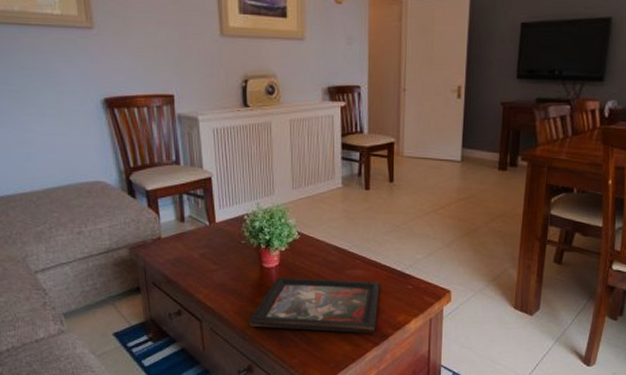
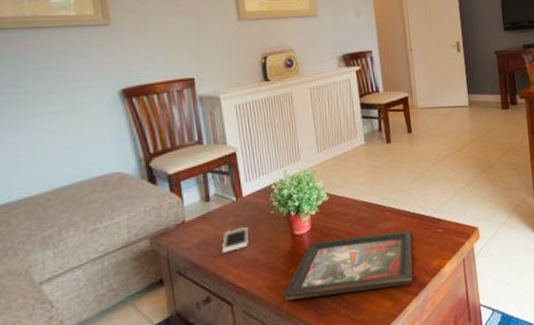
cell phone: none [193,251,220,273] -> present [221,226,249,253]

